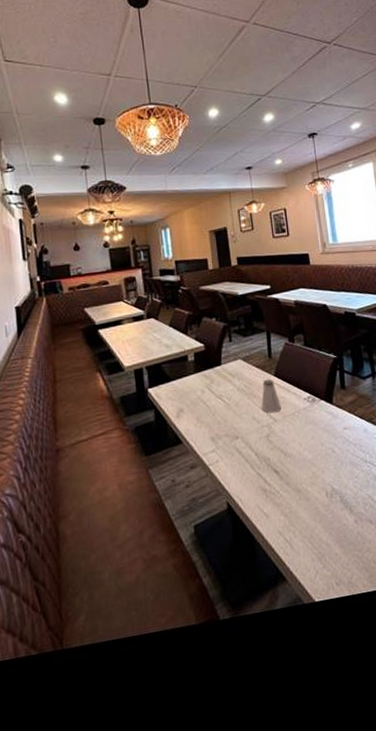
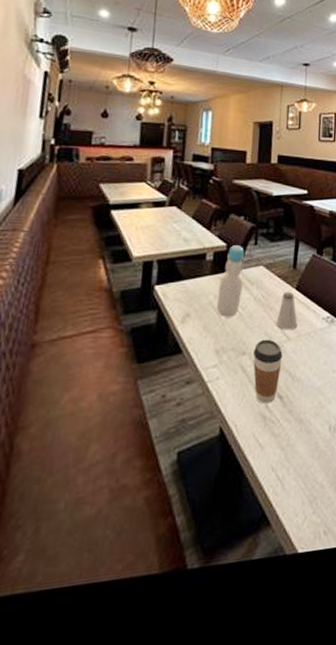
bottle: none [204,344,226,410] -> present [216,245,244,318]
coffee cup: none [245,422,273,479] -> present [253,339,283,404]

